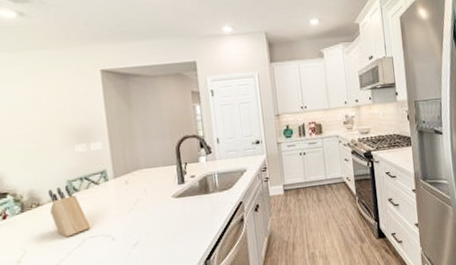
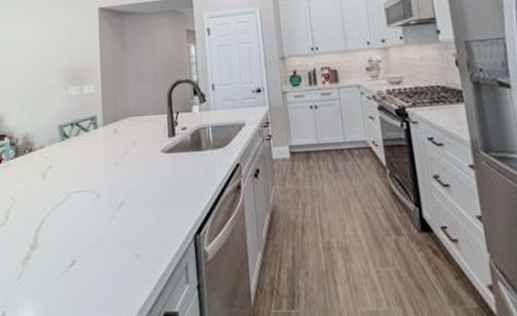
knife block: present [48,185,91,237] -> none [41,130,77,189]

